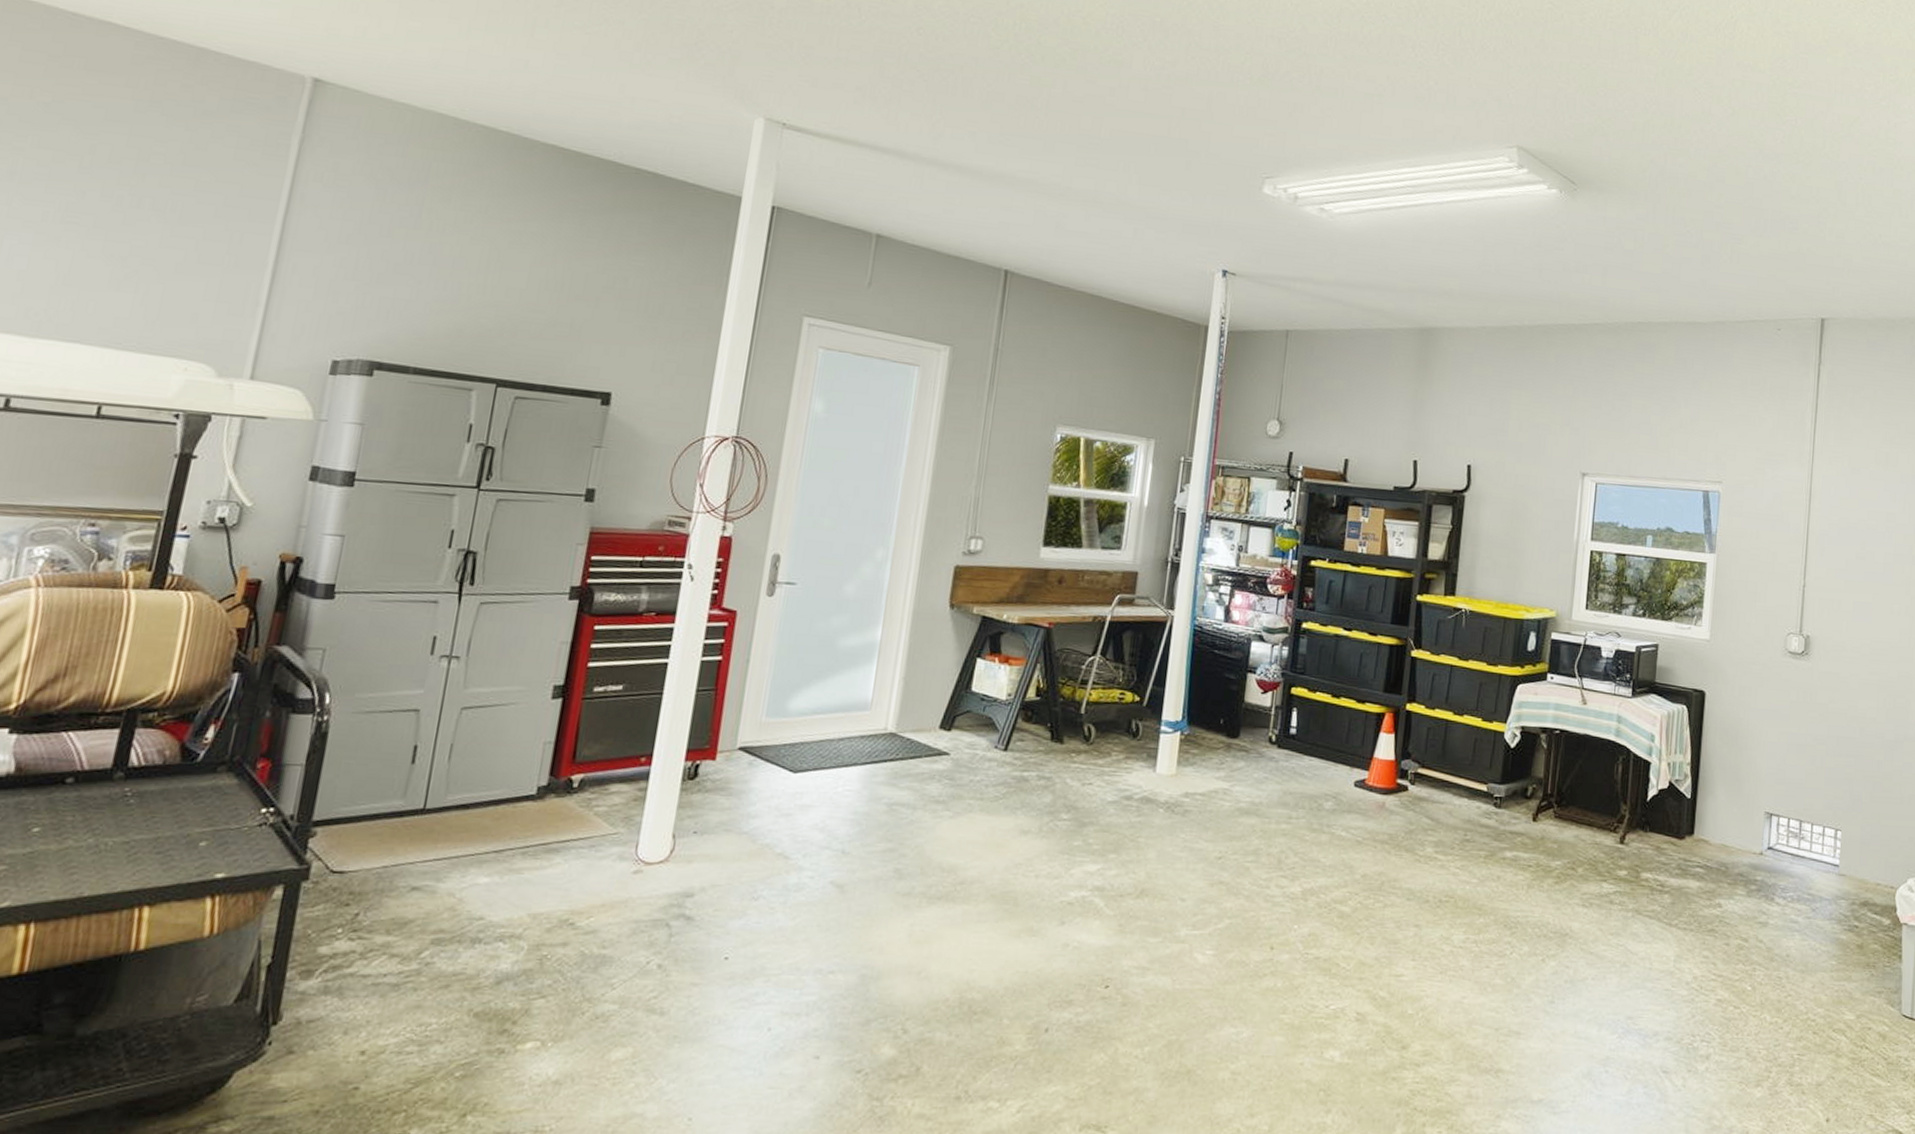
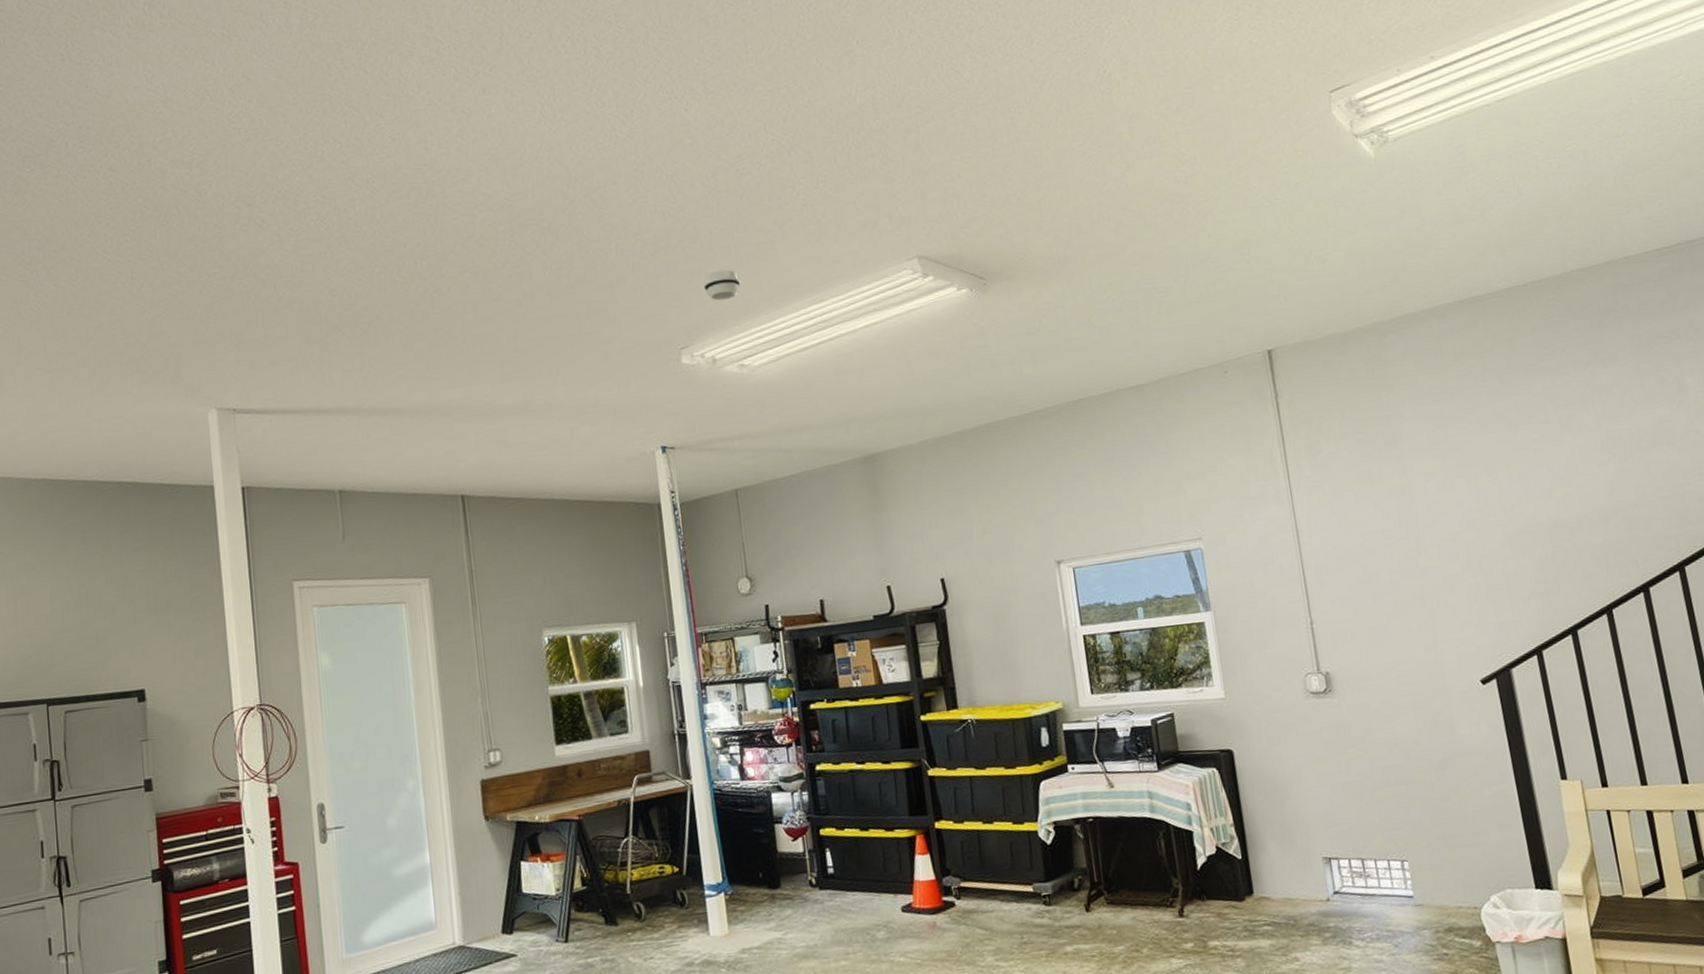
smoke detector: none [1302,109,1340,141] -> present [703,269,741,301]

